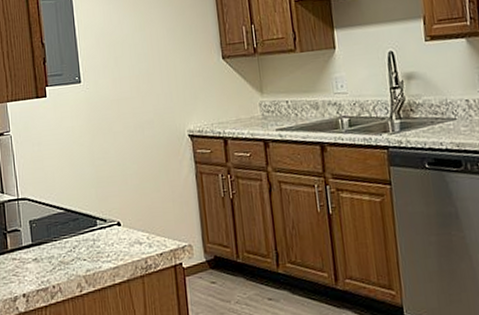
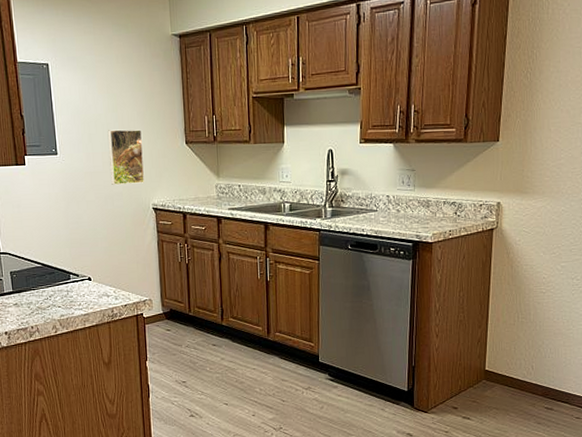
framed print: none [134,47,179,113] -> present [107,129,145,186]

